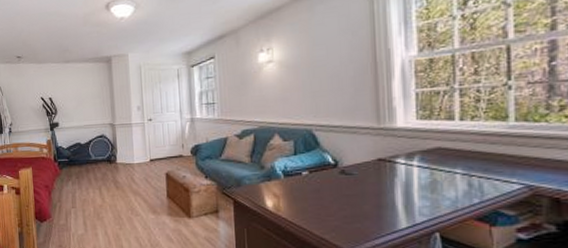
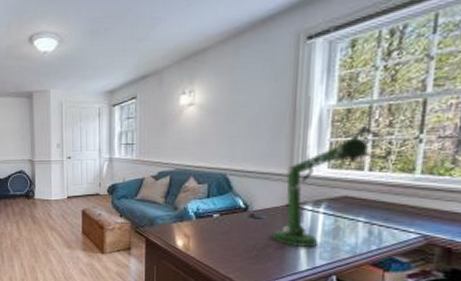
desk lamp: none [366,76,483,204] -> present [272,127,393,248]

